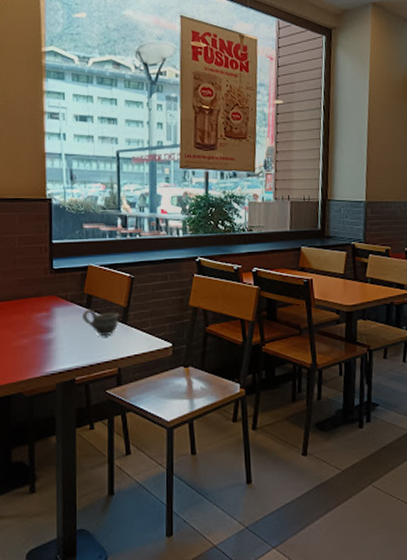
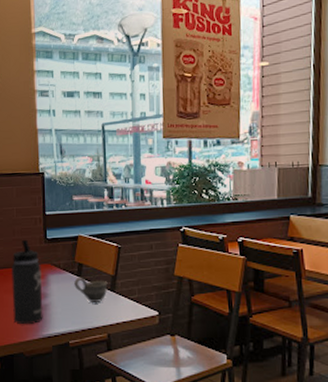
thermos bottle: none [11,269,47,362] -> present [12,239,43,325]

